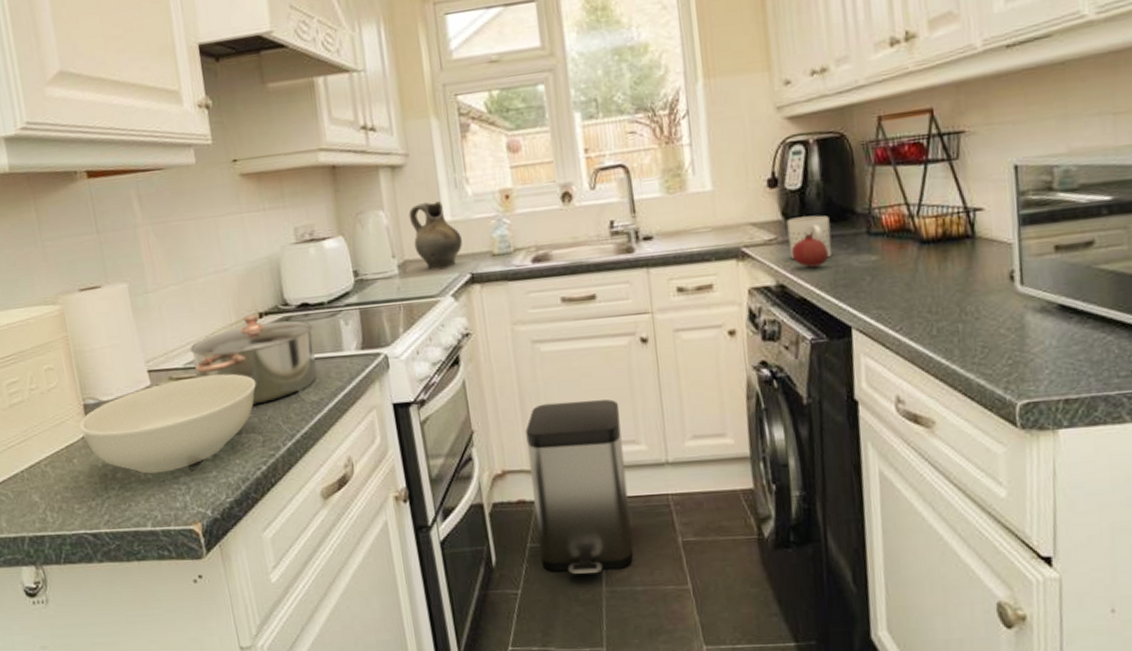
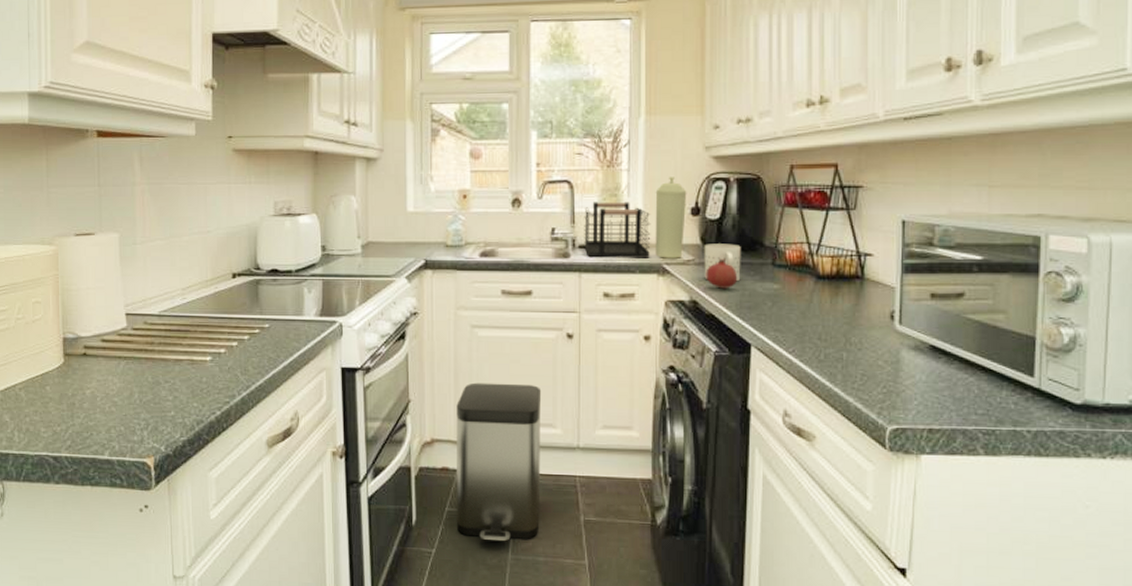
bowl: present [78,373,257,474] -> none [55,324,222,407]
cooking pot: present [190,314,317,405] -> none [167,274,279,355]
ceramic jug: present [408,201,462,270] -> none [377,192,420,254]
dish rack: none [645,181,726,250] -> present [584,201,651,258]
canister: none [724,146,763,241] -> present [655,177,687,258]

